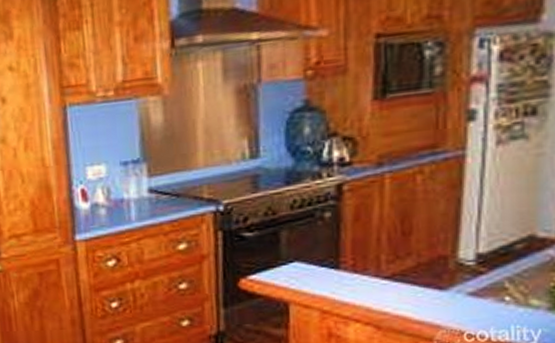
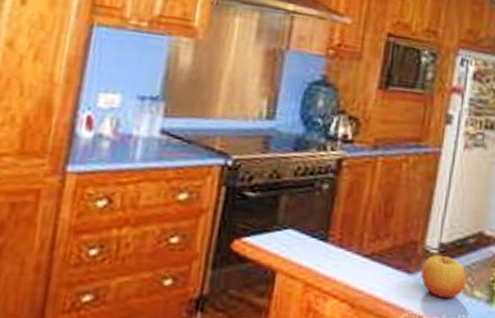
apple: none [456,267,518,311] -> present [421,255,467,299]

